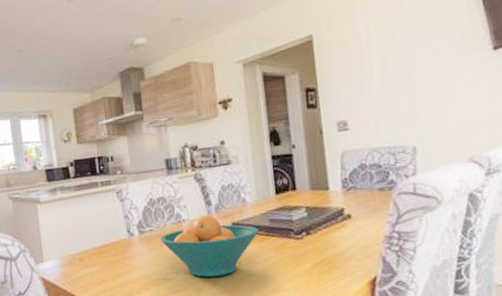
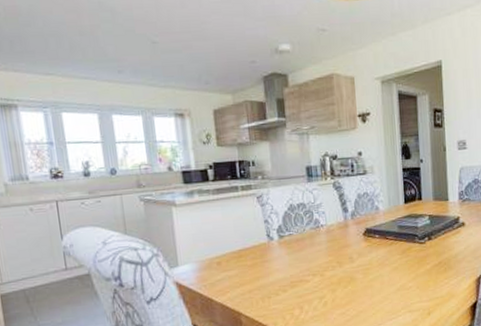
fruit bowl: present [159,215,259,277] -> none [298,221,389,279]

